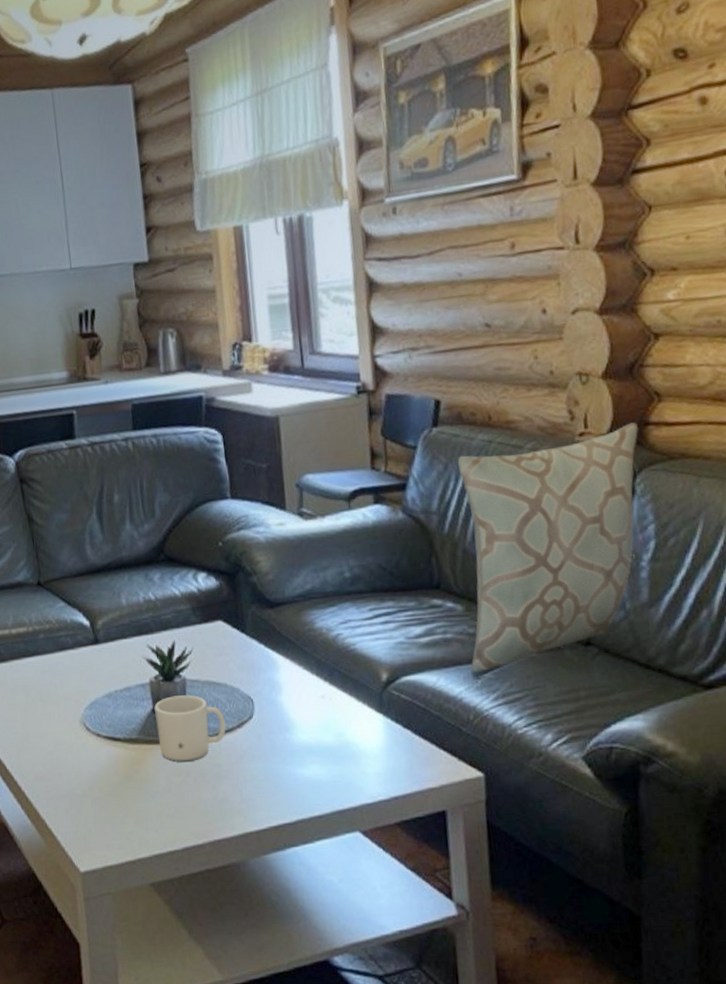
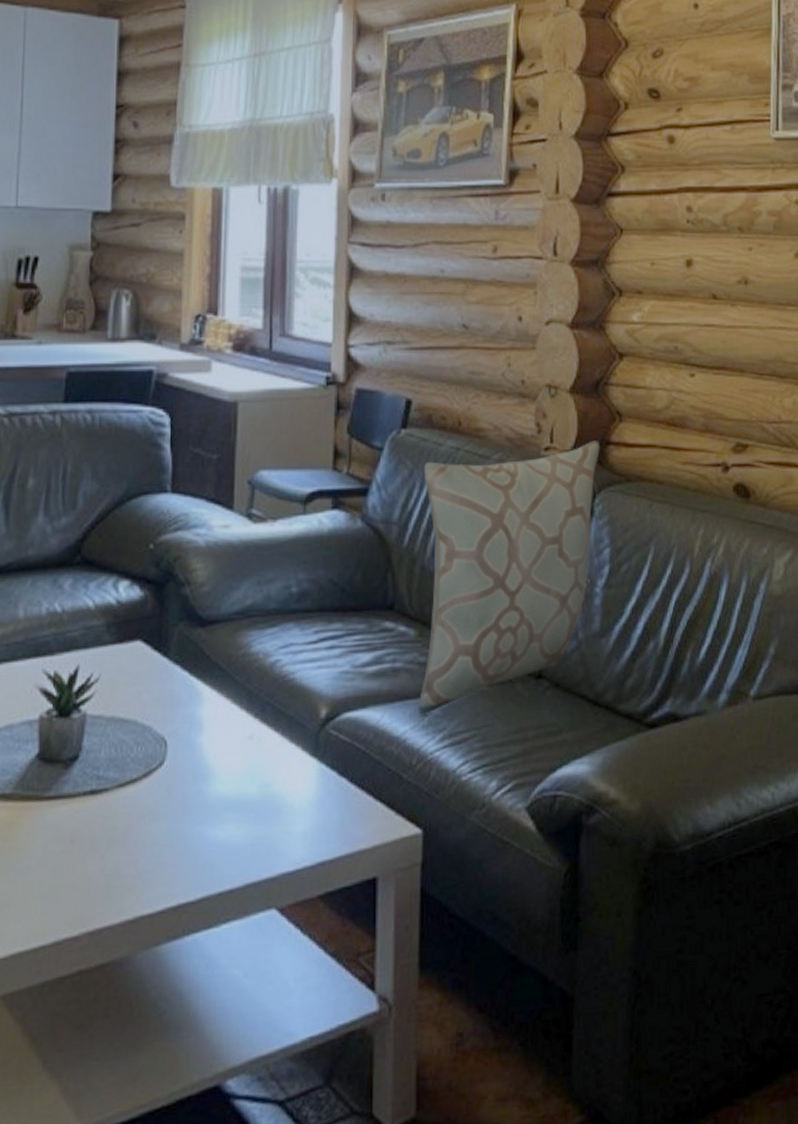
mug: present [154,695,226,762] -> none [39,735,129,824]

